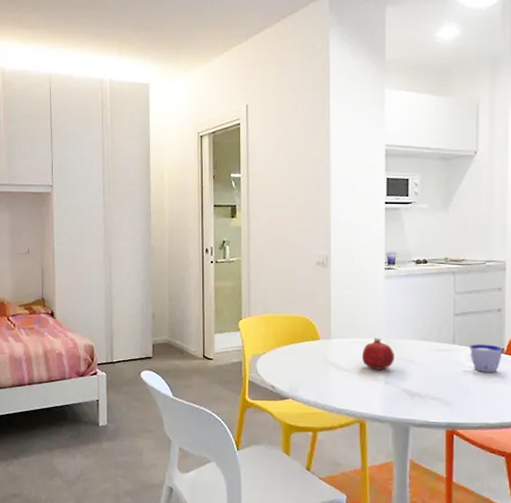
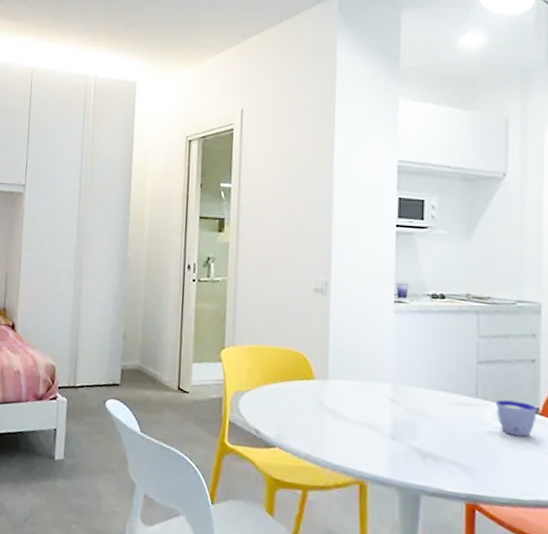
fruit: present [361,338,394,370] -> none [364,382,404,422]

